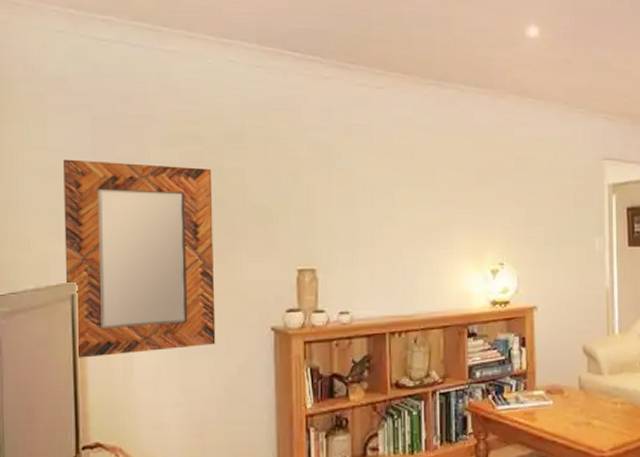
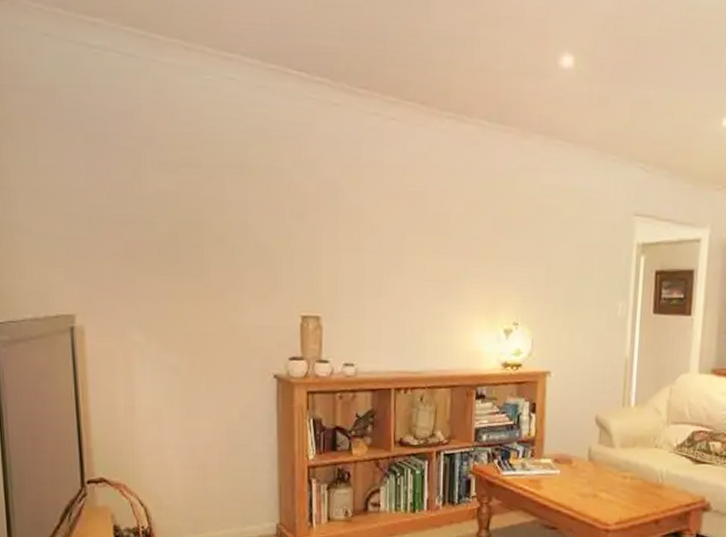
home mirror: present [62,159,216,358] -> none [56,181,217,393]

